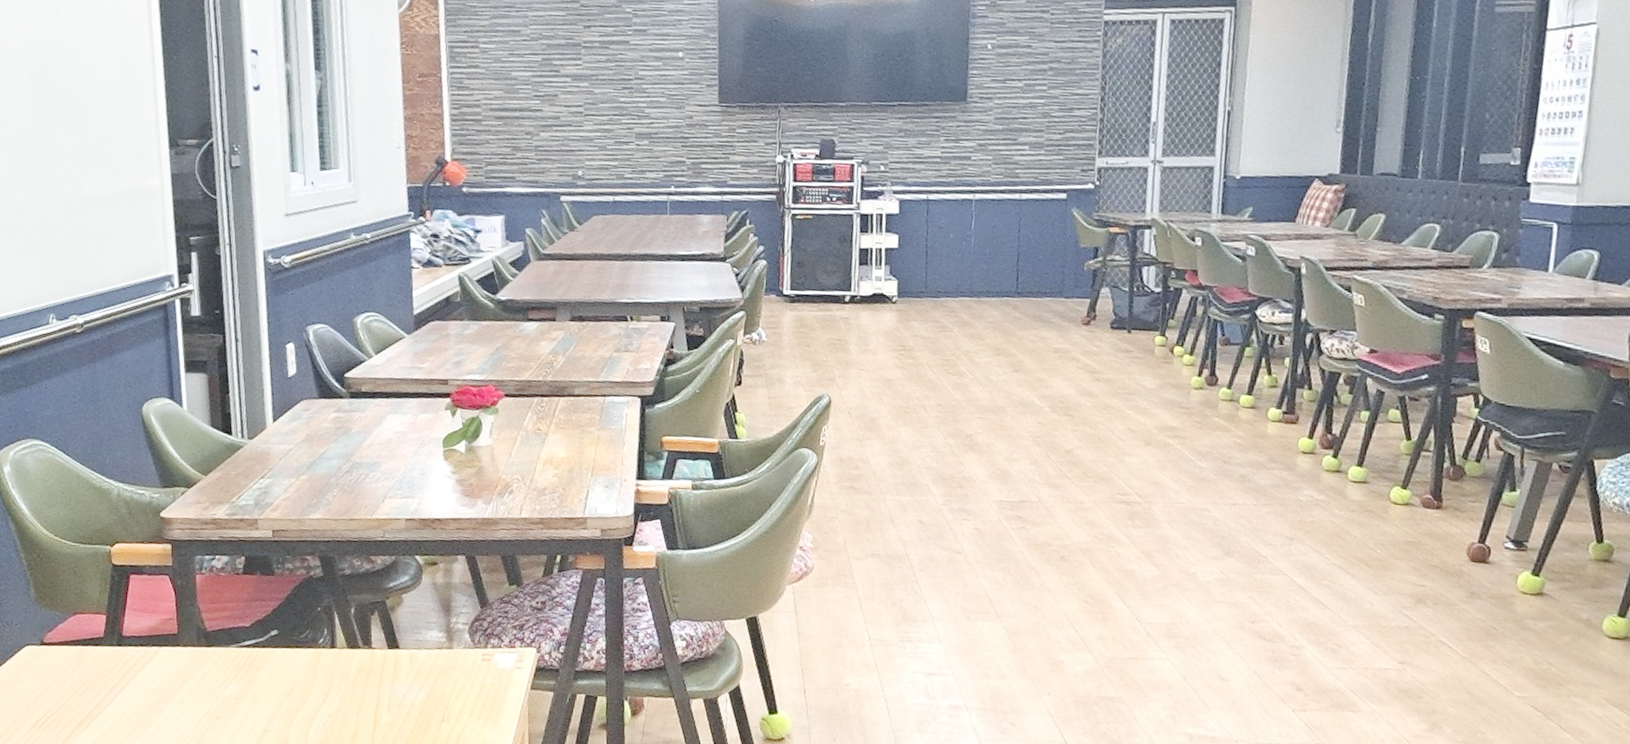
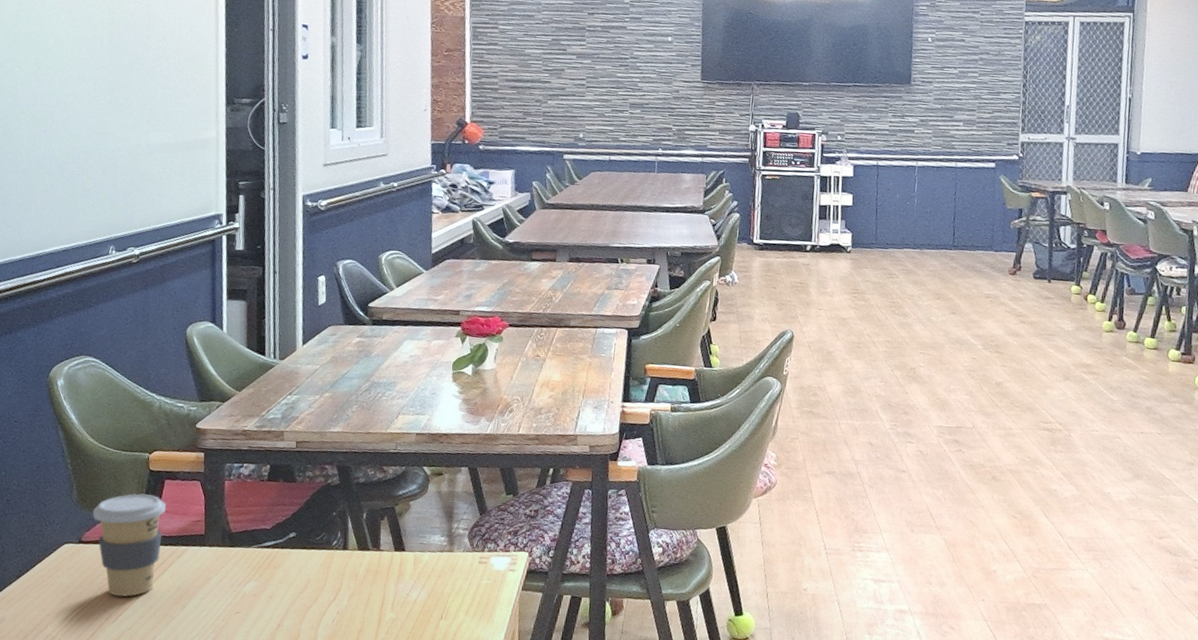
coffee cup: none [53,590,133,702] -> present [92,493,166,597]

